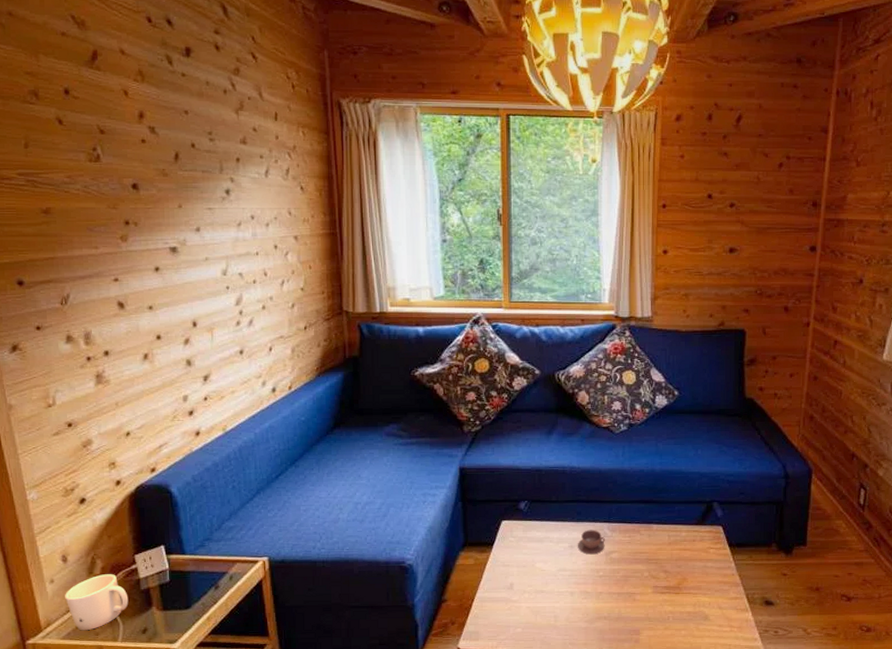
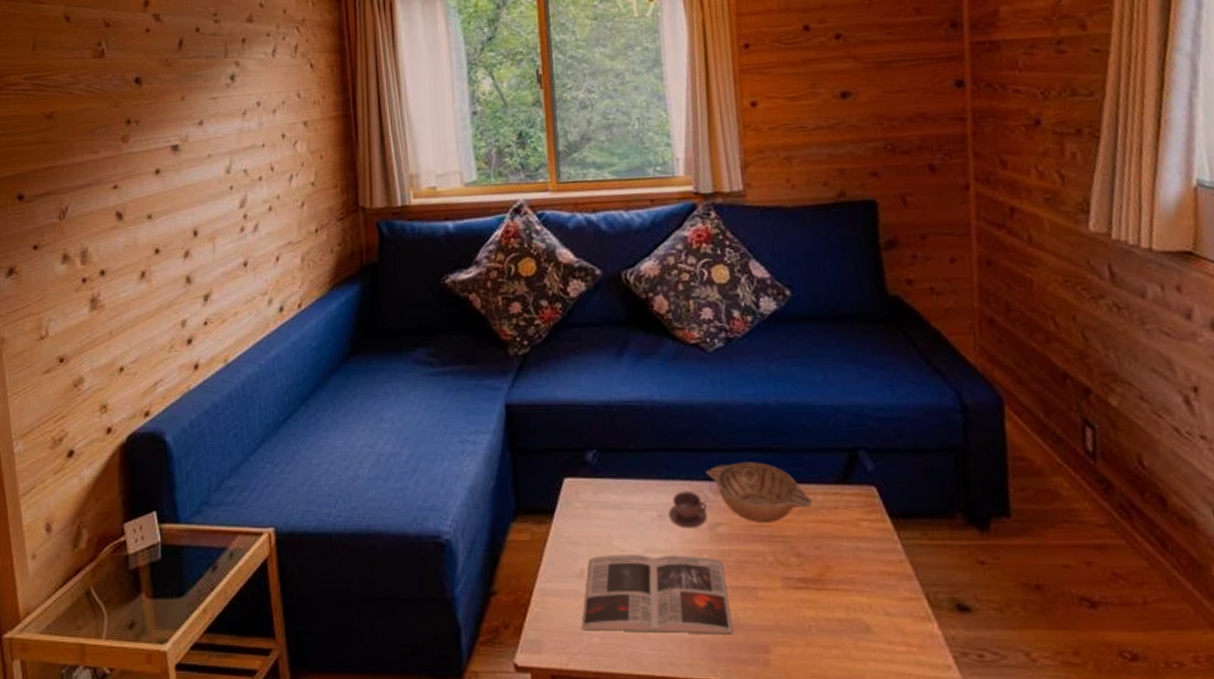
mug: present [65,574,129,631] -> none [47,548,115,623]
magazine: none [509,572,616,624] -> present [581,554,734,635]
decorative bowl: none [606,510,679,551] -> present [705,462,813,523]

